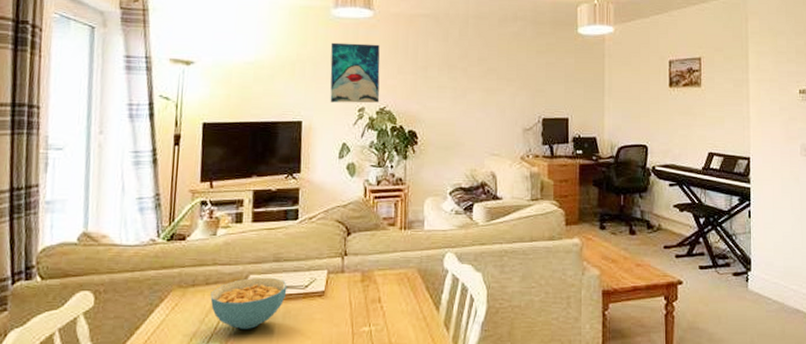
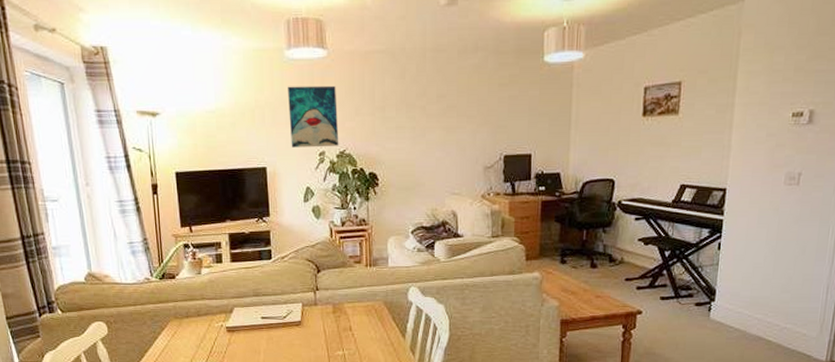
cereal bowl: present [210,277,287,329] -> none [202,309,268,352]

